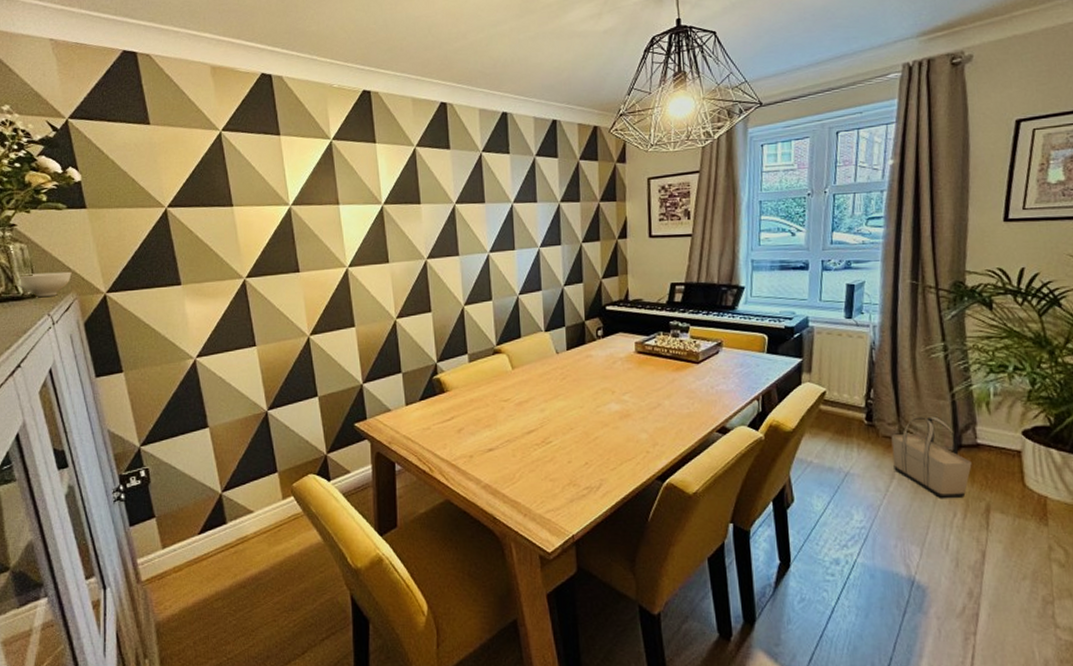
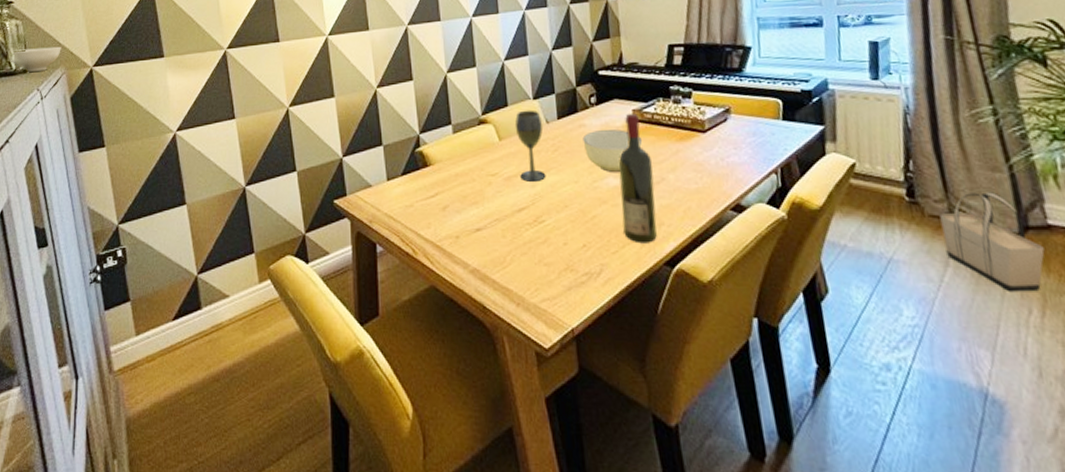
wine glass: none [527,341,555,407] -> present [514,110,546,182]
bowl: none [589,359,643,399] -> present [582,129,643,173]
wine bottle: none [620,345,652,461] -> present [618,113,657,244]

